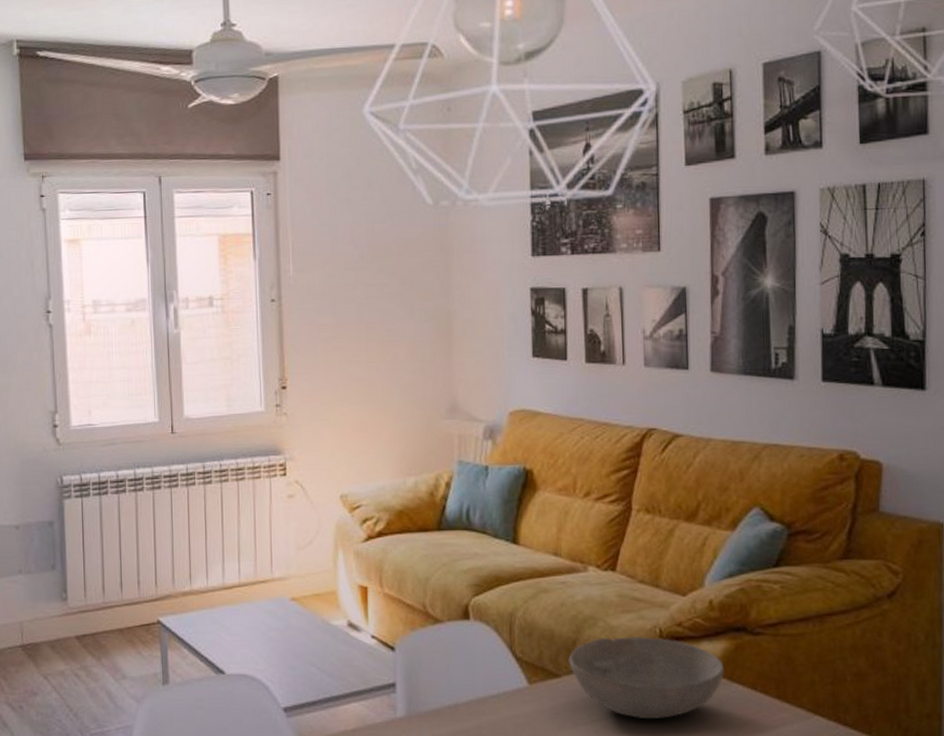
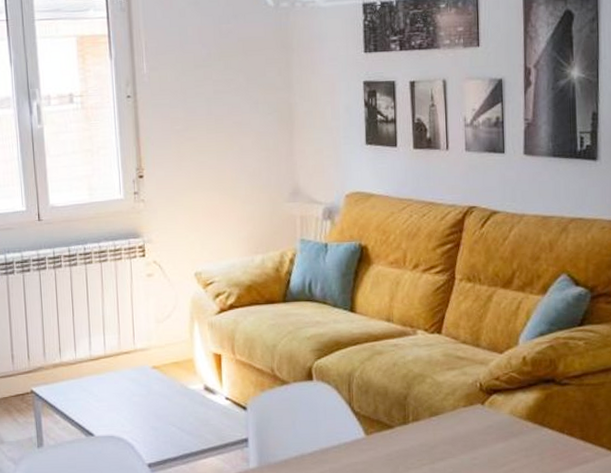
bowl: present [568,637,724,718] -> none [400,390,536,461]

